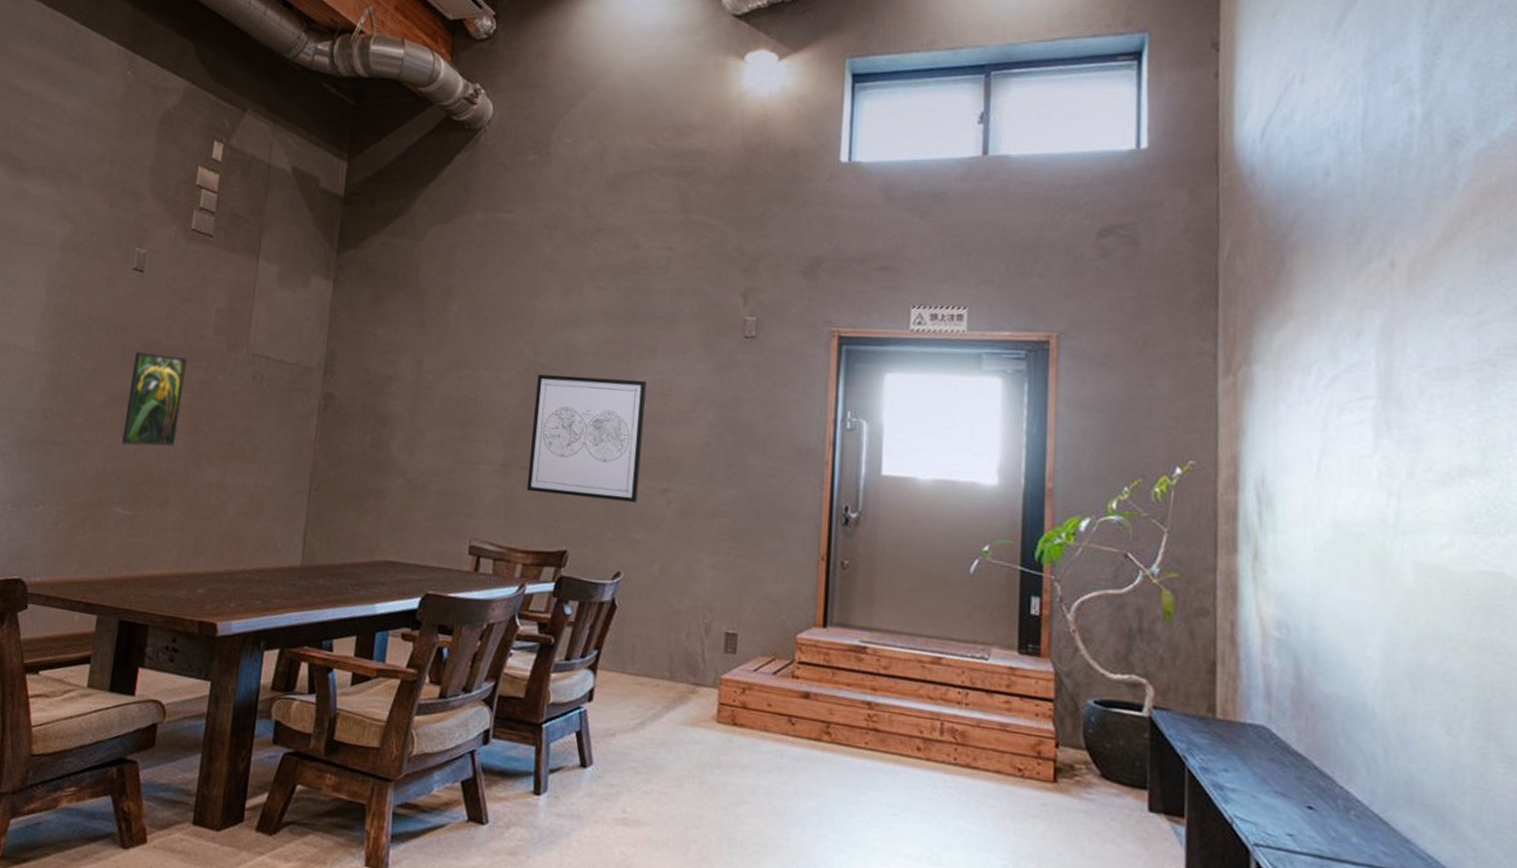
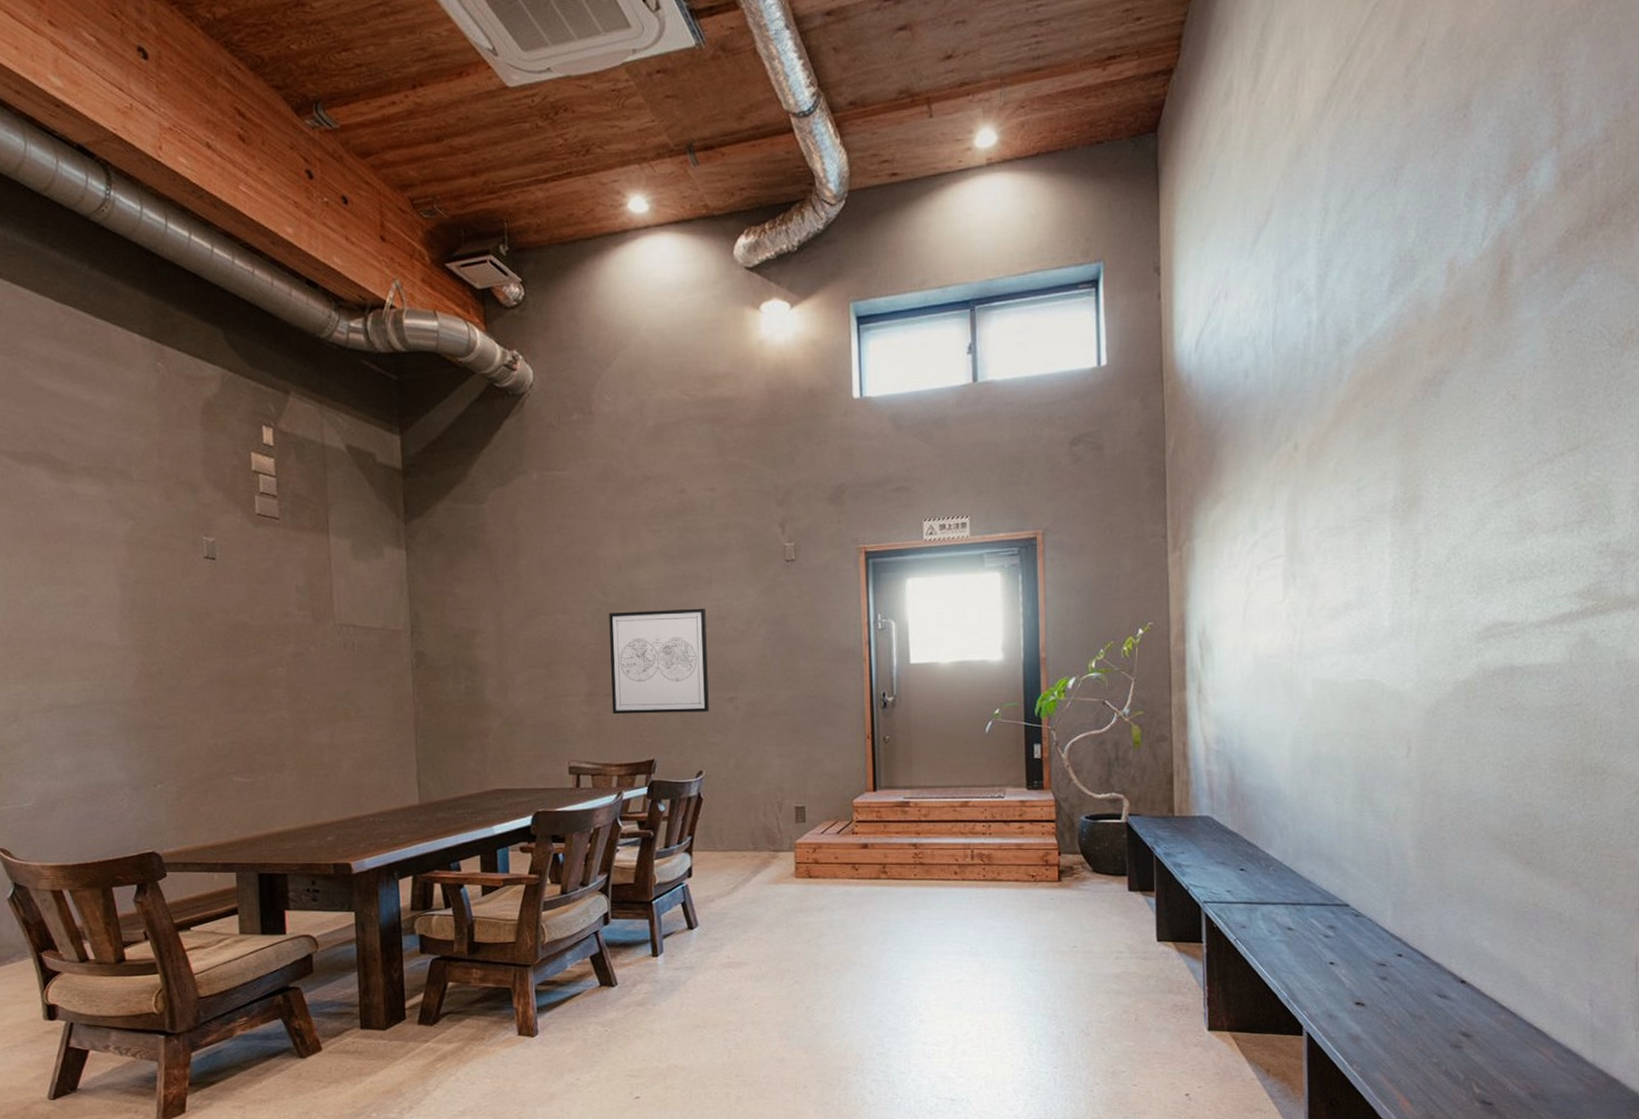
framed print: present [121,351,187,447] -> none [223,634,280,721]

